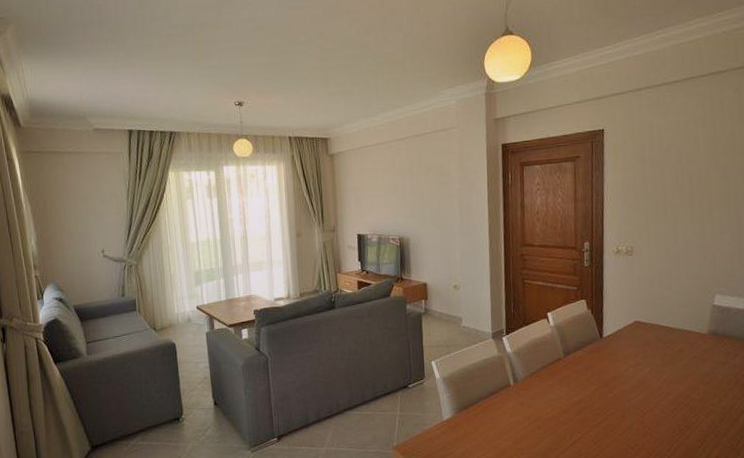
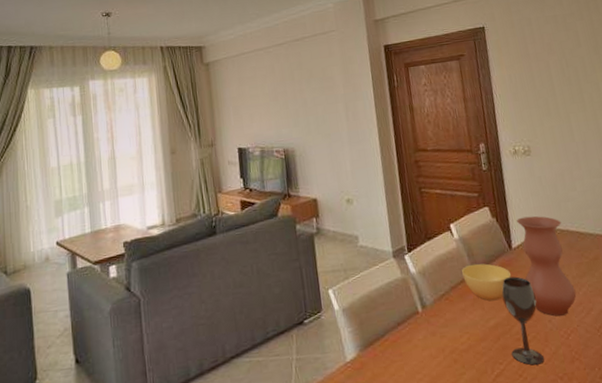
bowl: none [554,348,599,381] -> present [462,263,512,301]
wine glass: none [588,362,620,436] -> present [501,276,544,366]
vase: none [611,310,657,398] -> present [517,216,577,316]

